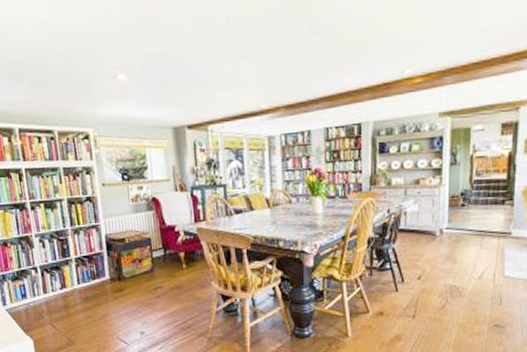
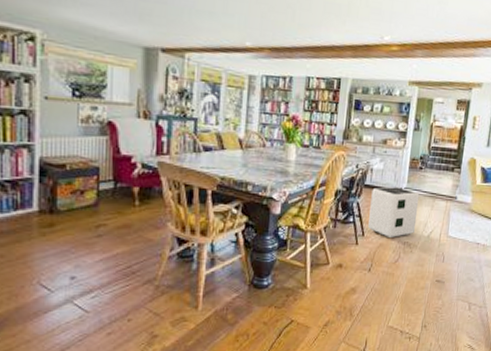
air purifier: none [408,228,464,282] -> present [368,187,420,237]

